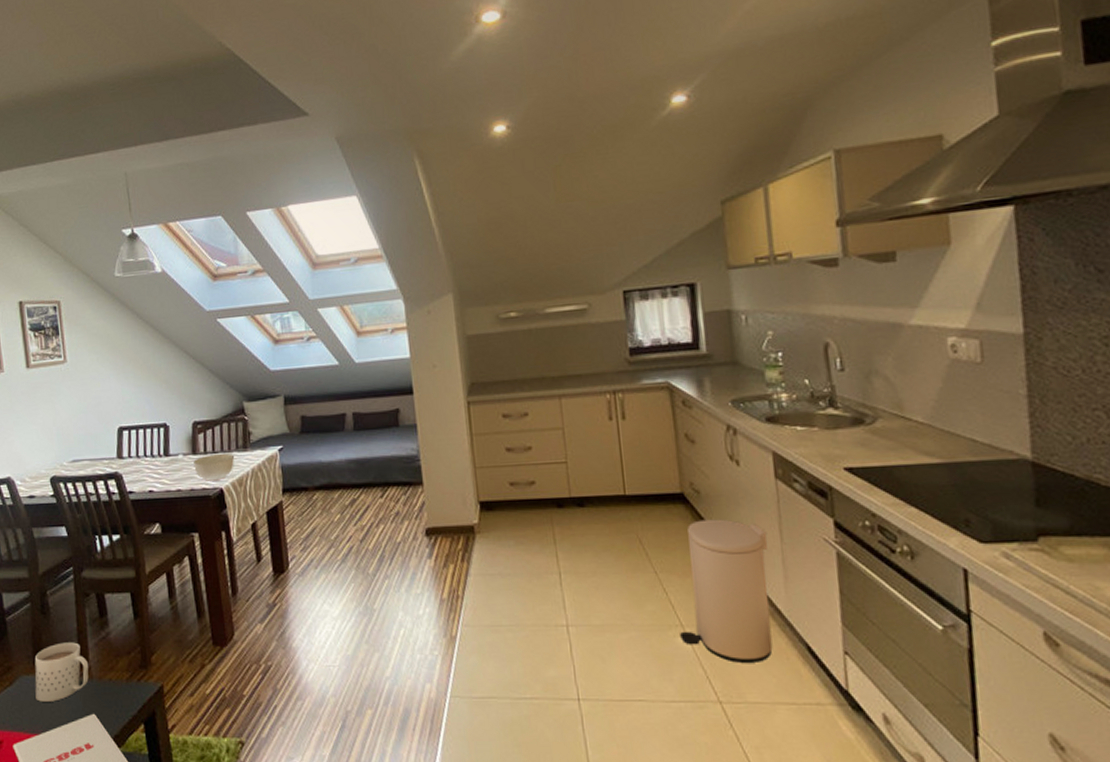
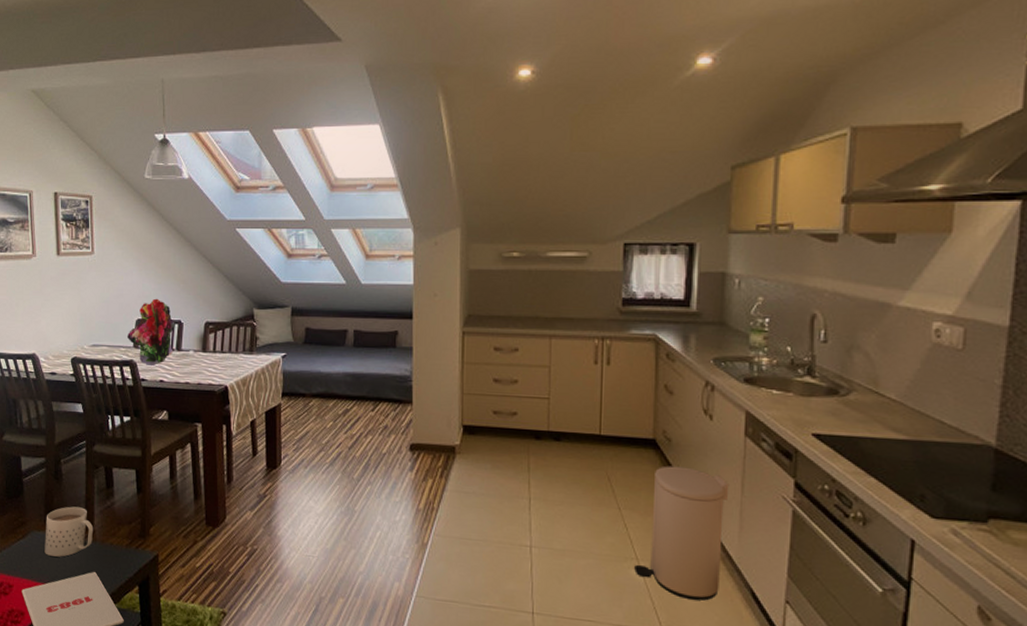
bouquet: none [109,402,161,477] -> present [126,298,175,367]
bowl: present [193,453,235,483] -> none [203,353,241,380]

